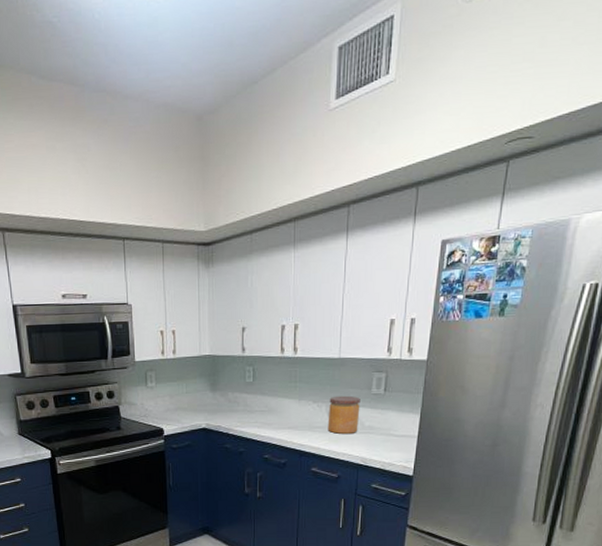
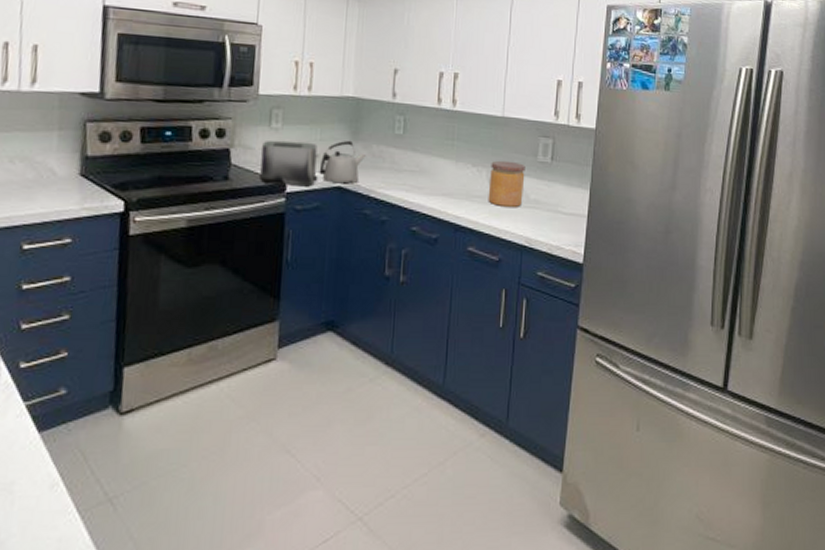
toaster: none [142,395,188,431] -> present [260,140,320,187]
kettle: none [187,390,223,425] -> present [319,140,366,183]

